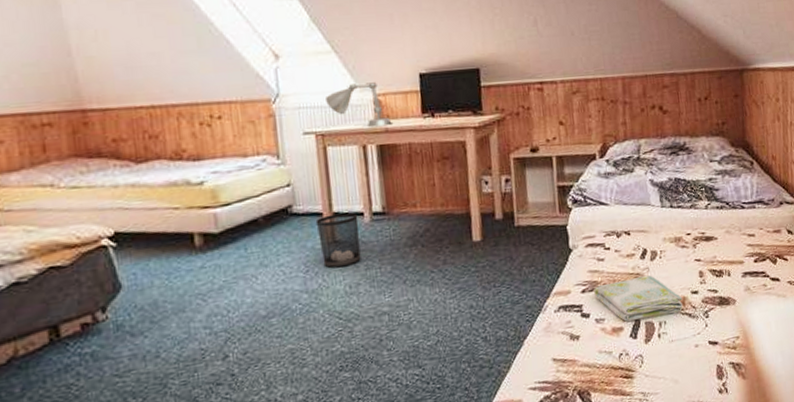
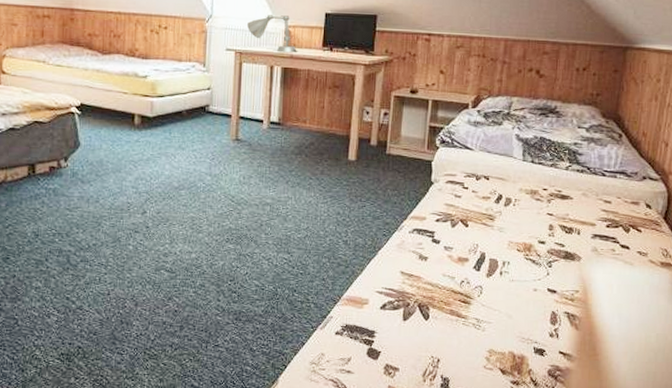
waste bin: present [315,212,361,268] -> none [225,117,258,161]
towel: present [594,275,683,322] -> none [447,218,529,257]

